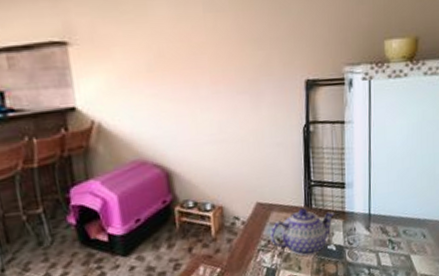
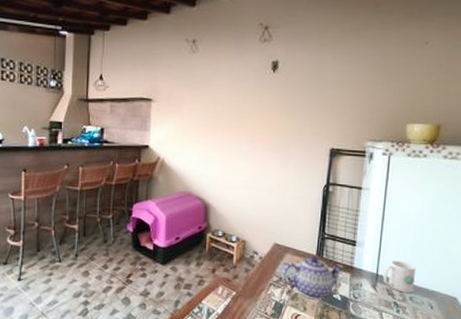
mug: none [375,194,407,228] -> present [383,260,417,293]

